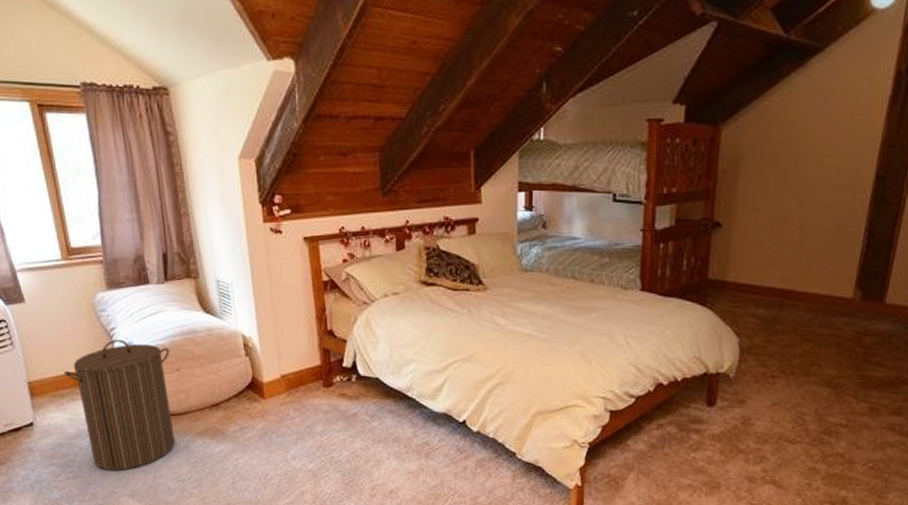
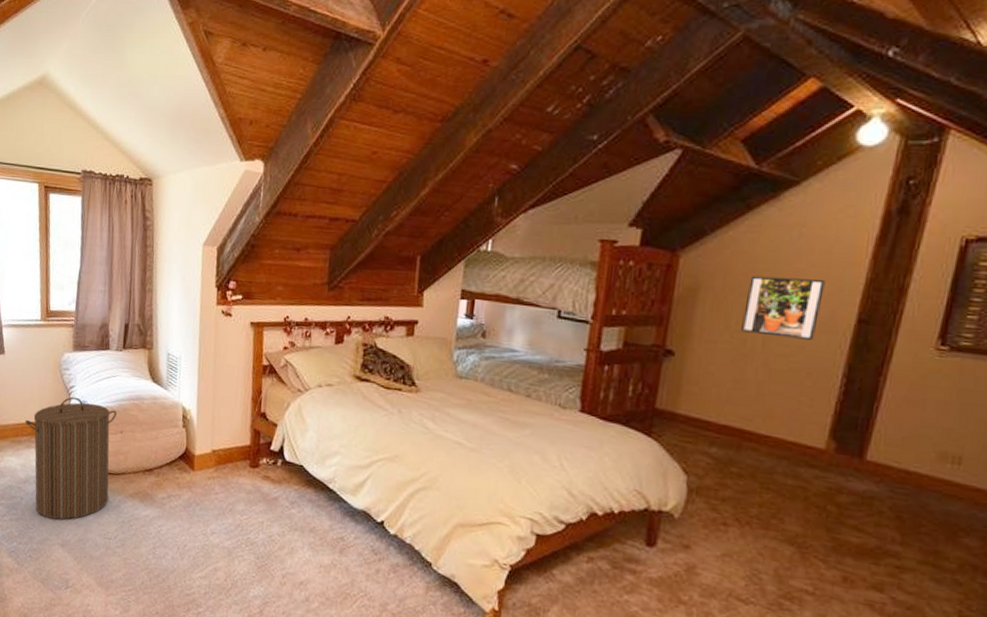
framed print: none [779,142,848,200] -> present [741,275,825,340]

